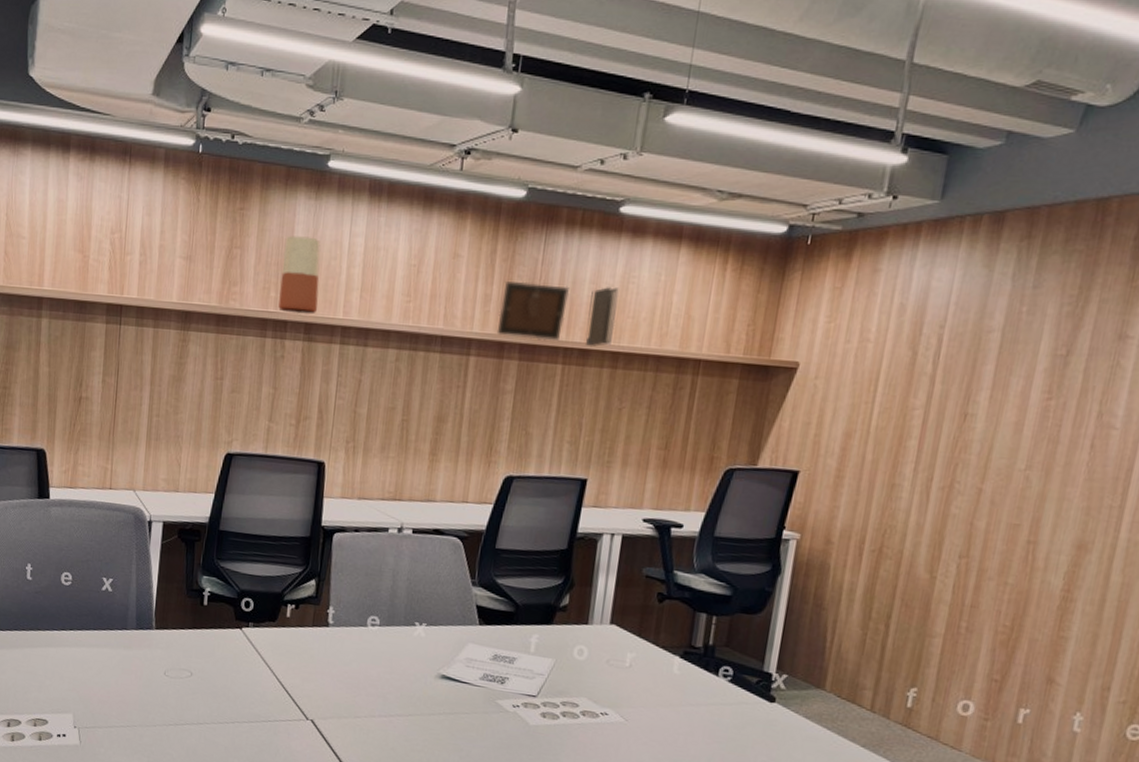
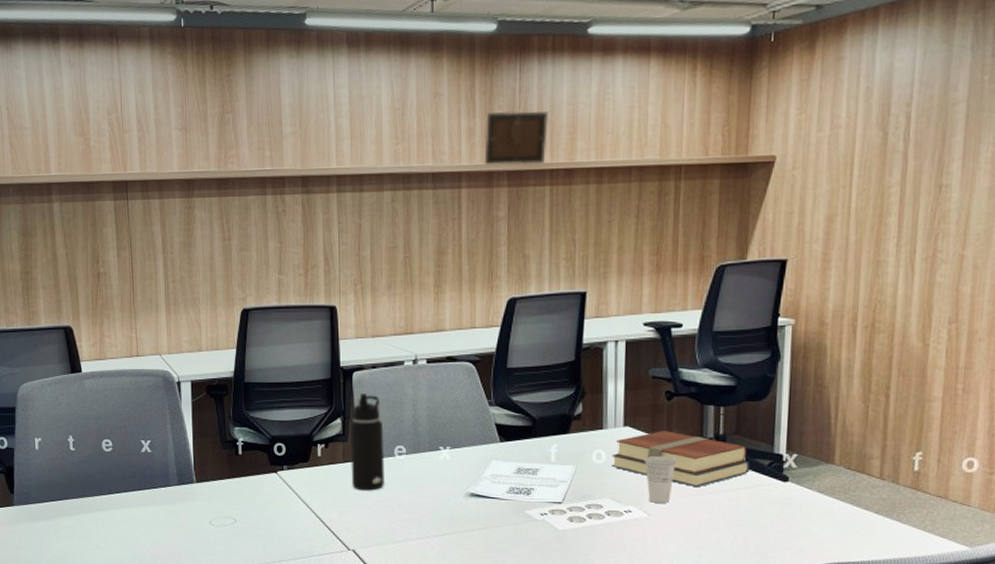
vase: present [278,236,321,315] -> none [273,94,311,169]
water bottle: none [318,556,359,659] -> present [349,393,385,491]
binder: present [585,287,619,348] -> none [569,106,596,166]
books: none [593,633,737,698] -> present [611,431,750,488]
cup: none [627,659,661,710] -> present [645,455,677,504]

